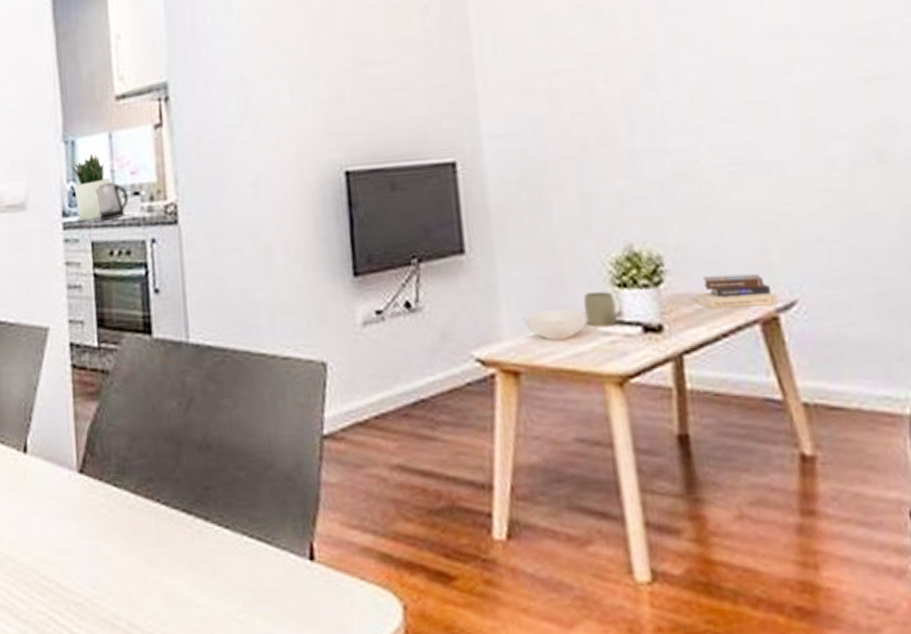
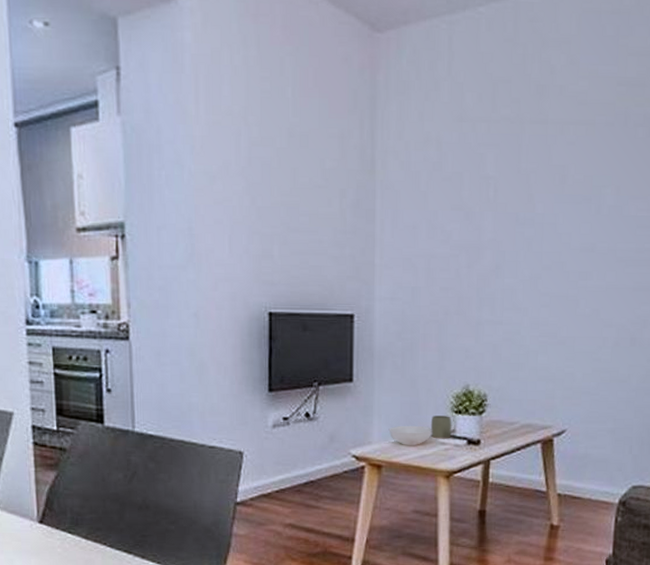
planter: present [69,154,110,222] -> none [32,275,70,331]
kettle: present [95,182,128,221] -> none [56,300,86,331]
books: present [694,273,778,310] -> none [504,410,554,433]

